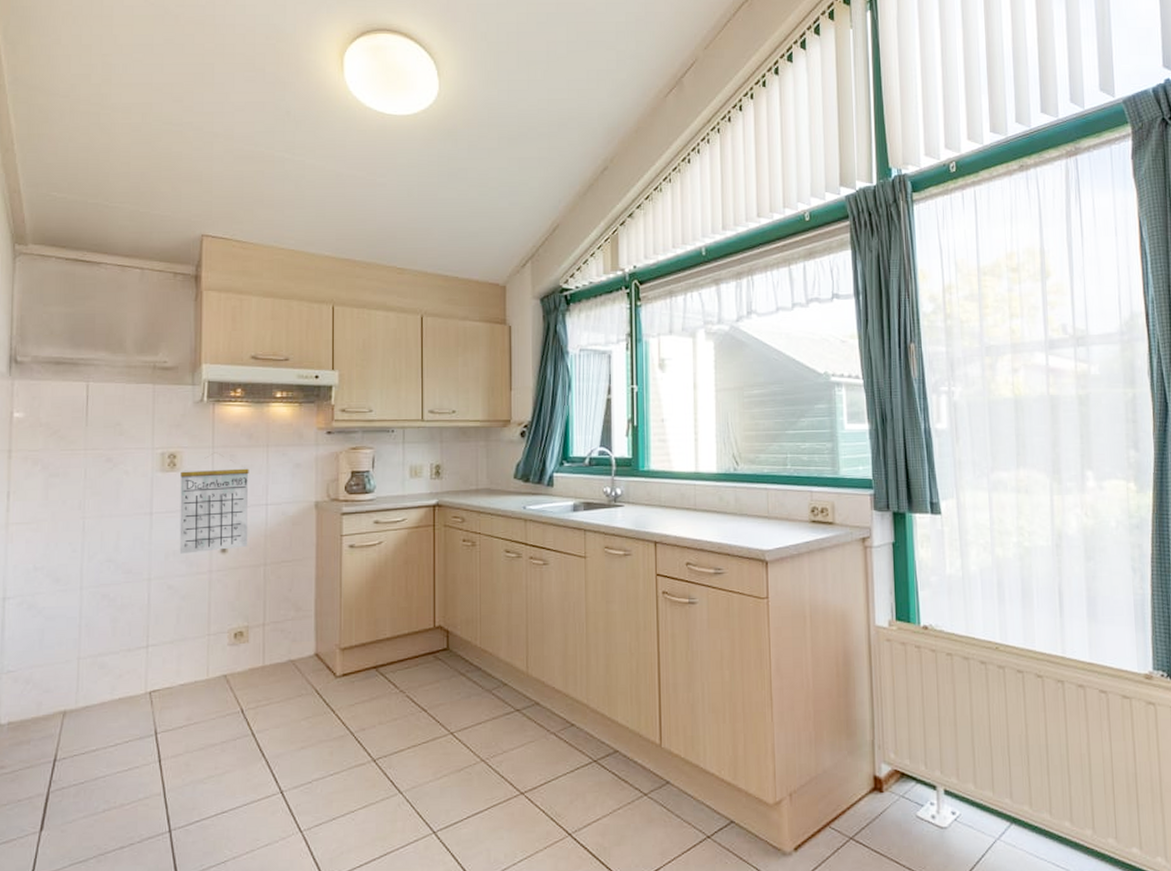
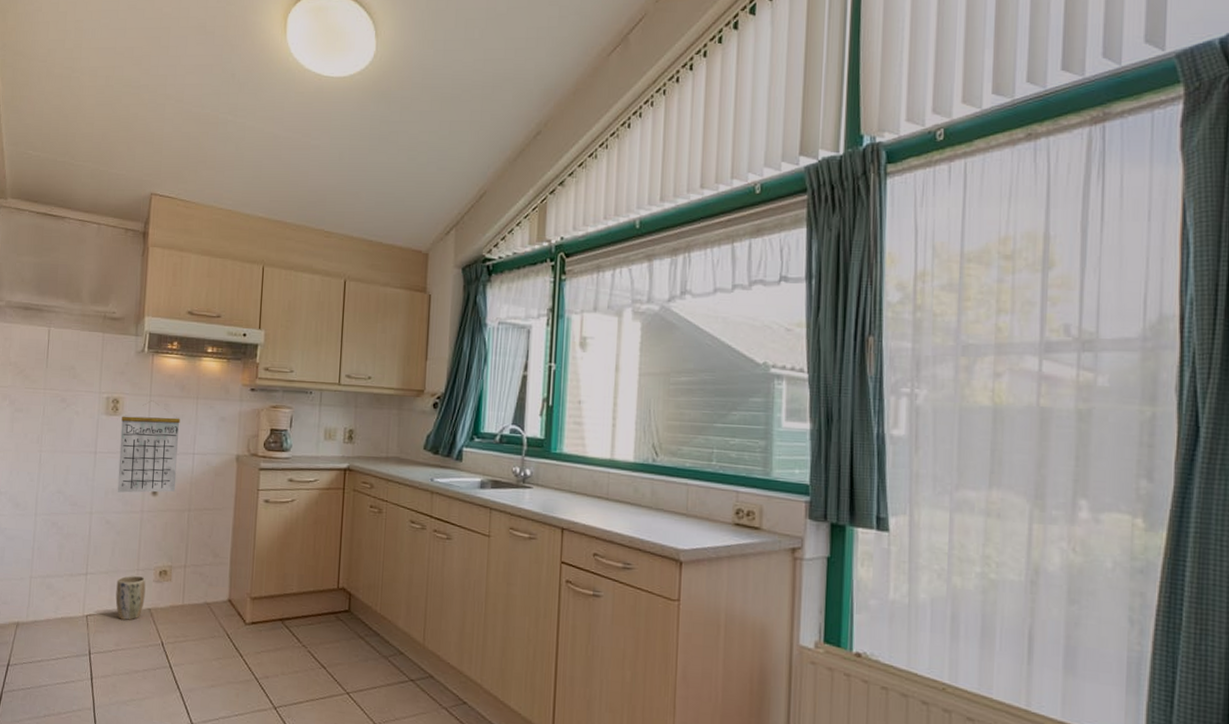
plant pot: none [184,641,219,691] -> present [115,575,146,620]

